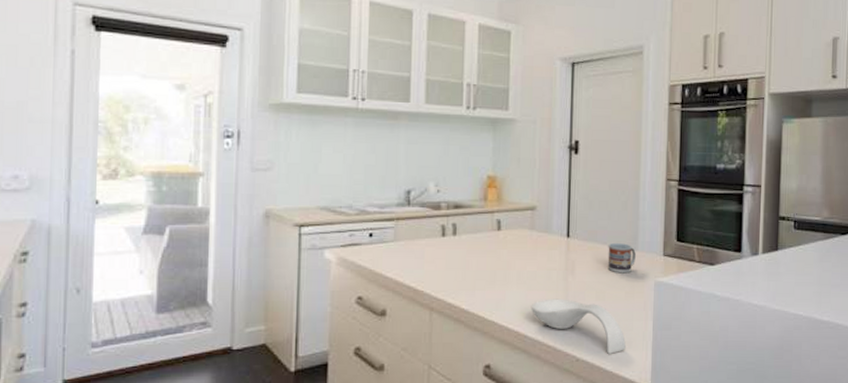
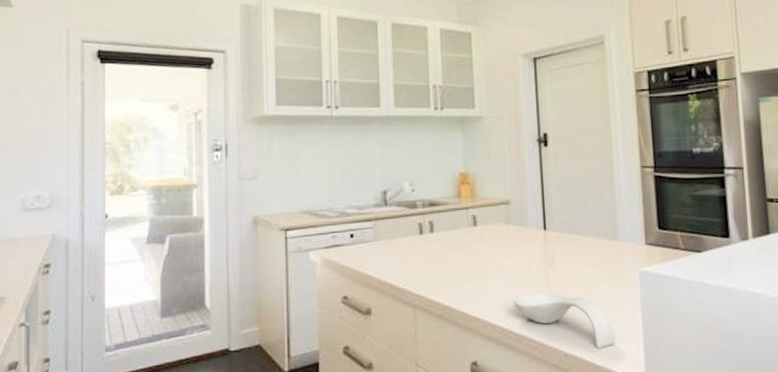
cup: present [607,243,636,273] -> none [587,233,617,265]

